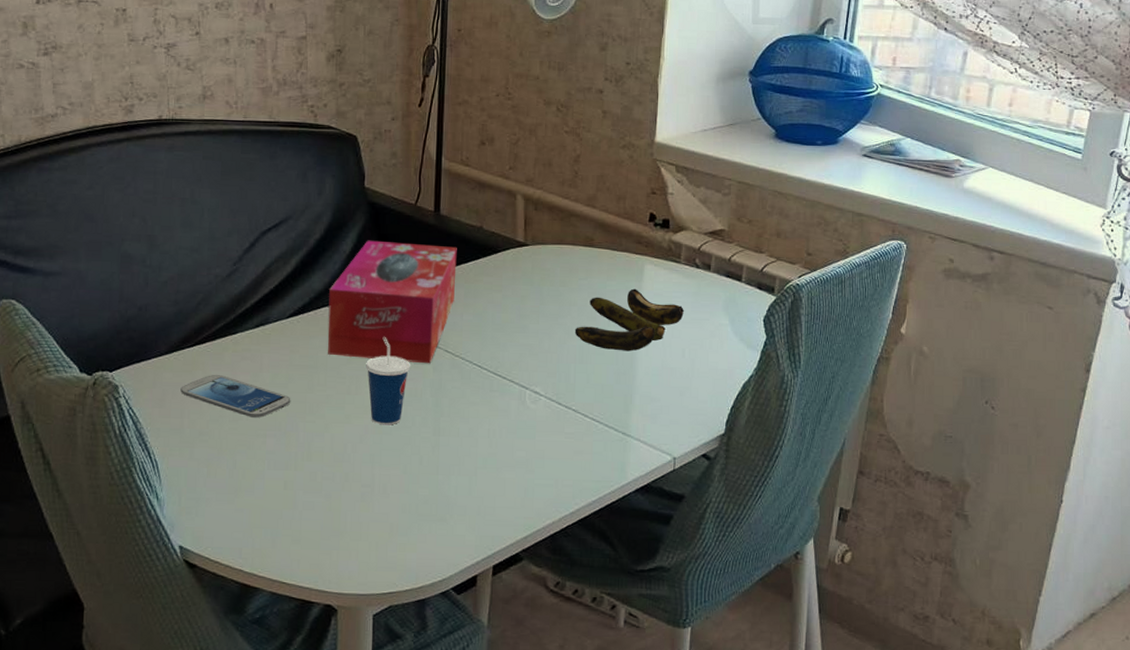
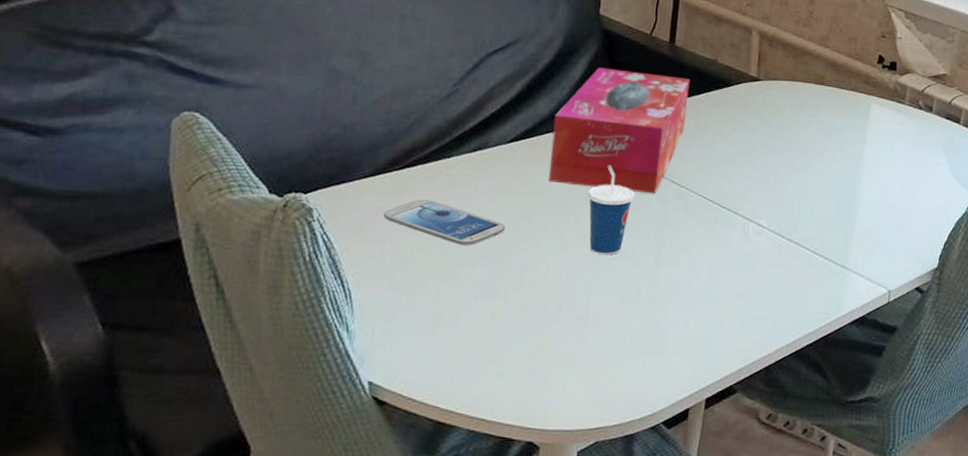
banana: present [574,288,685,351] -> none [801,126,907,187]

